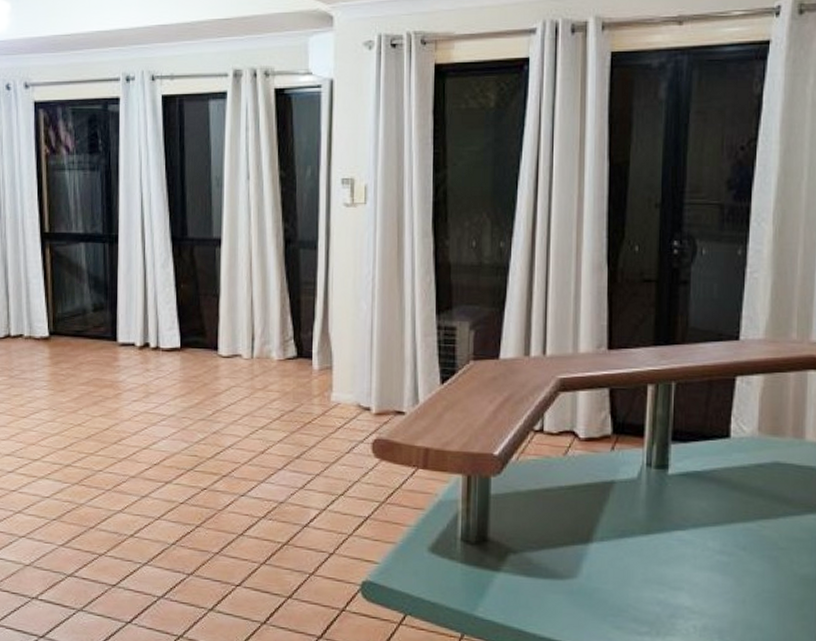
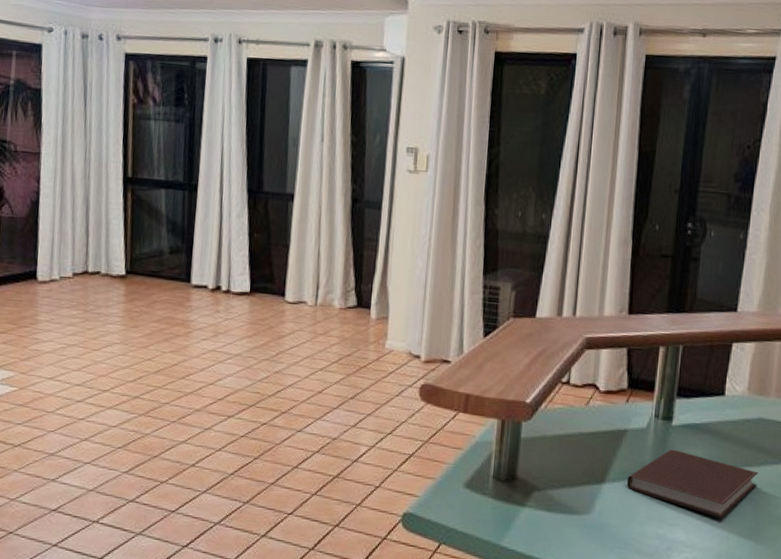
notebook: none [618,502,777,580] -> present [627,449,758,519]

